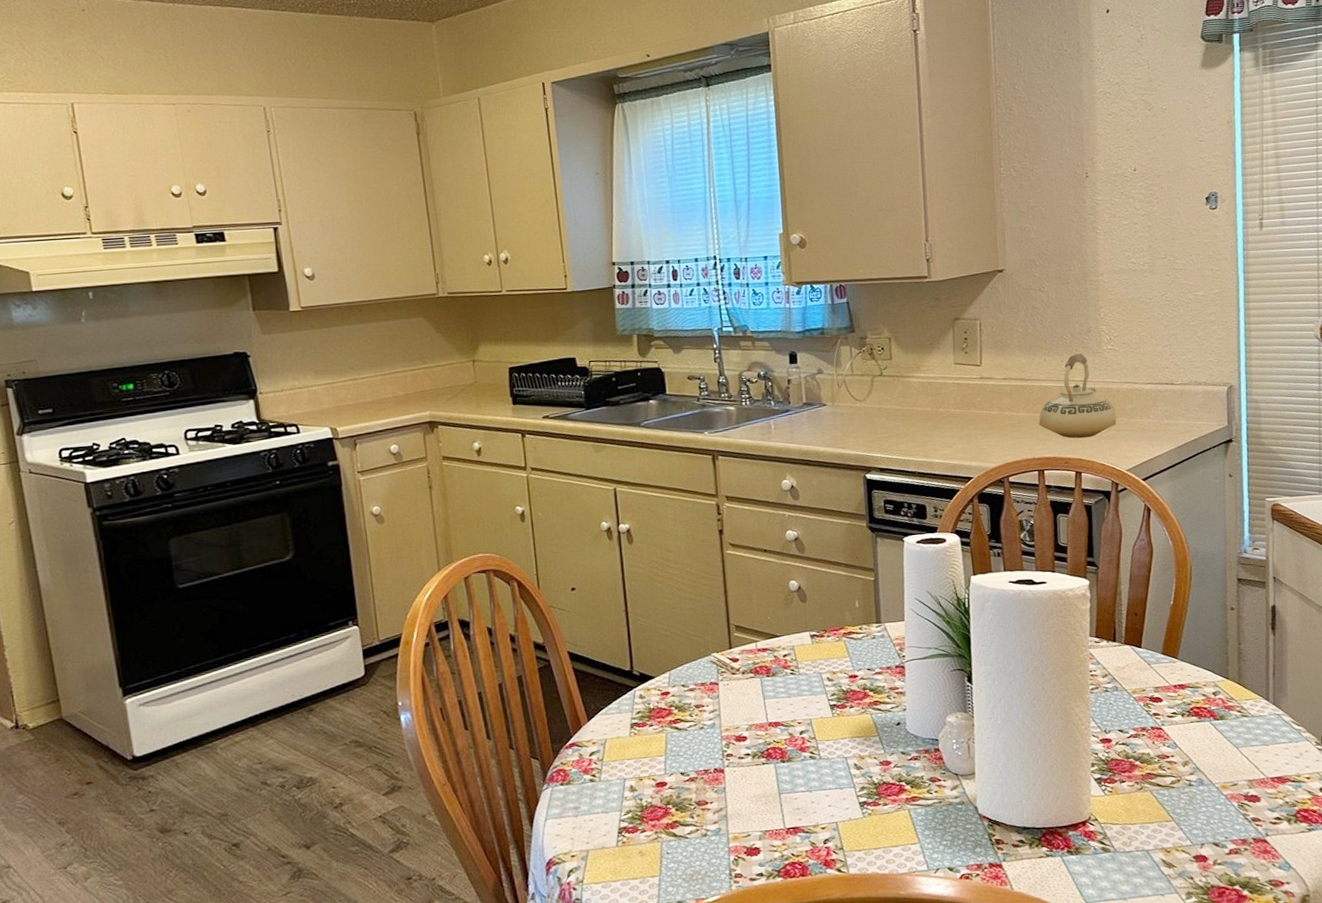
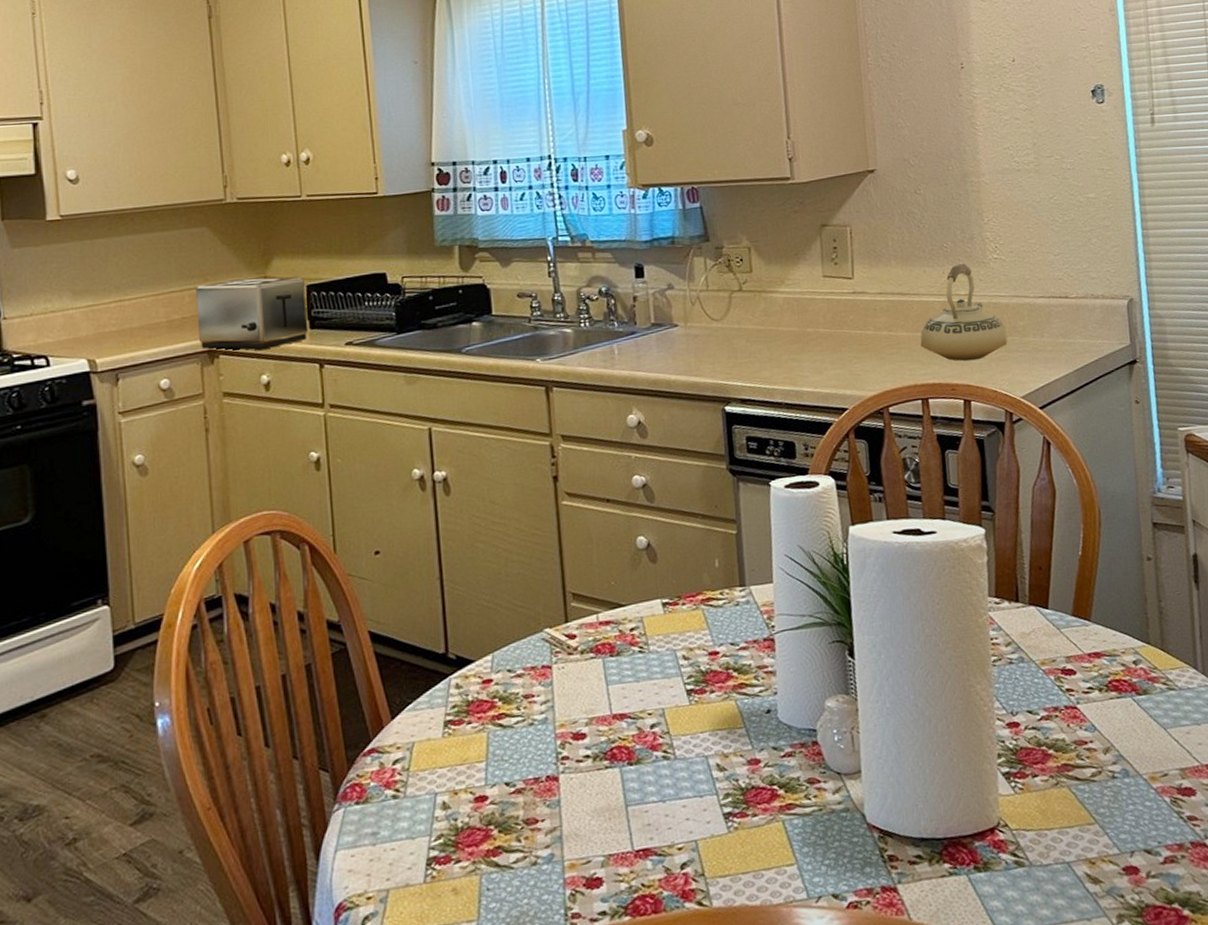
toaster: none [416,360,512,422] -> present [196,277,309,351]

